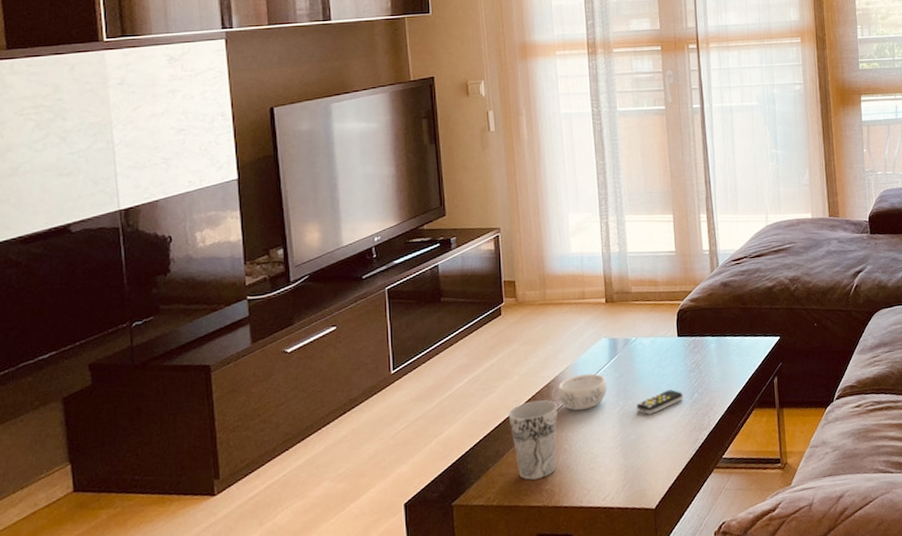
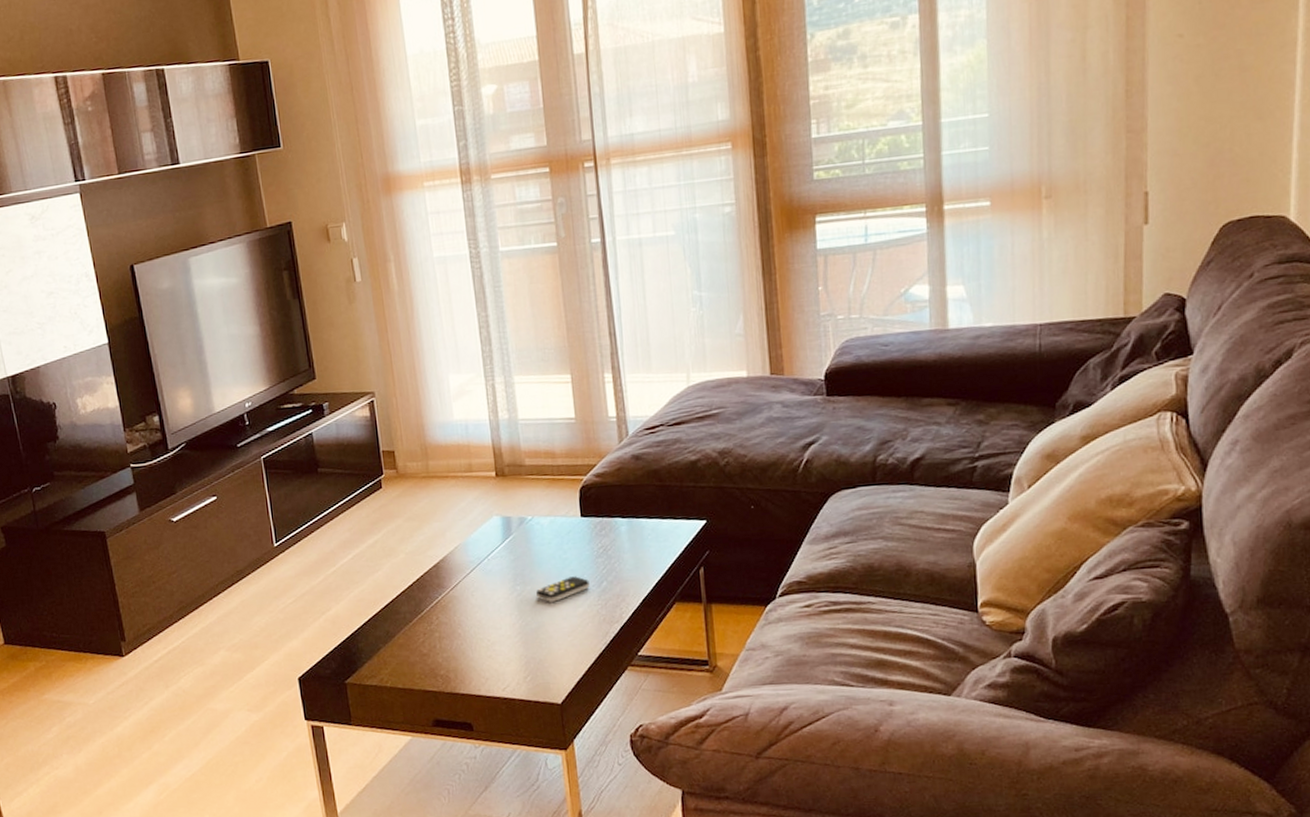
cup: present [508,400,558,480] -> none [396,580,450,664]
decorative bowl: present [552,373,607,411] -> none [441,555,502,594]

